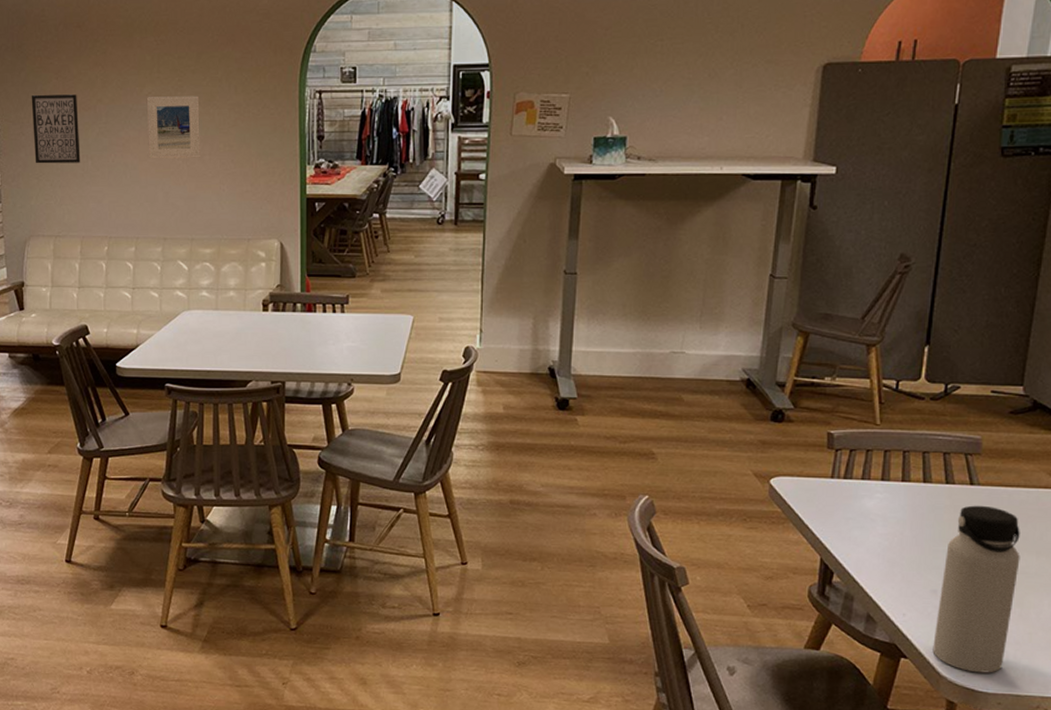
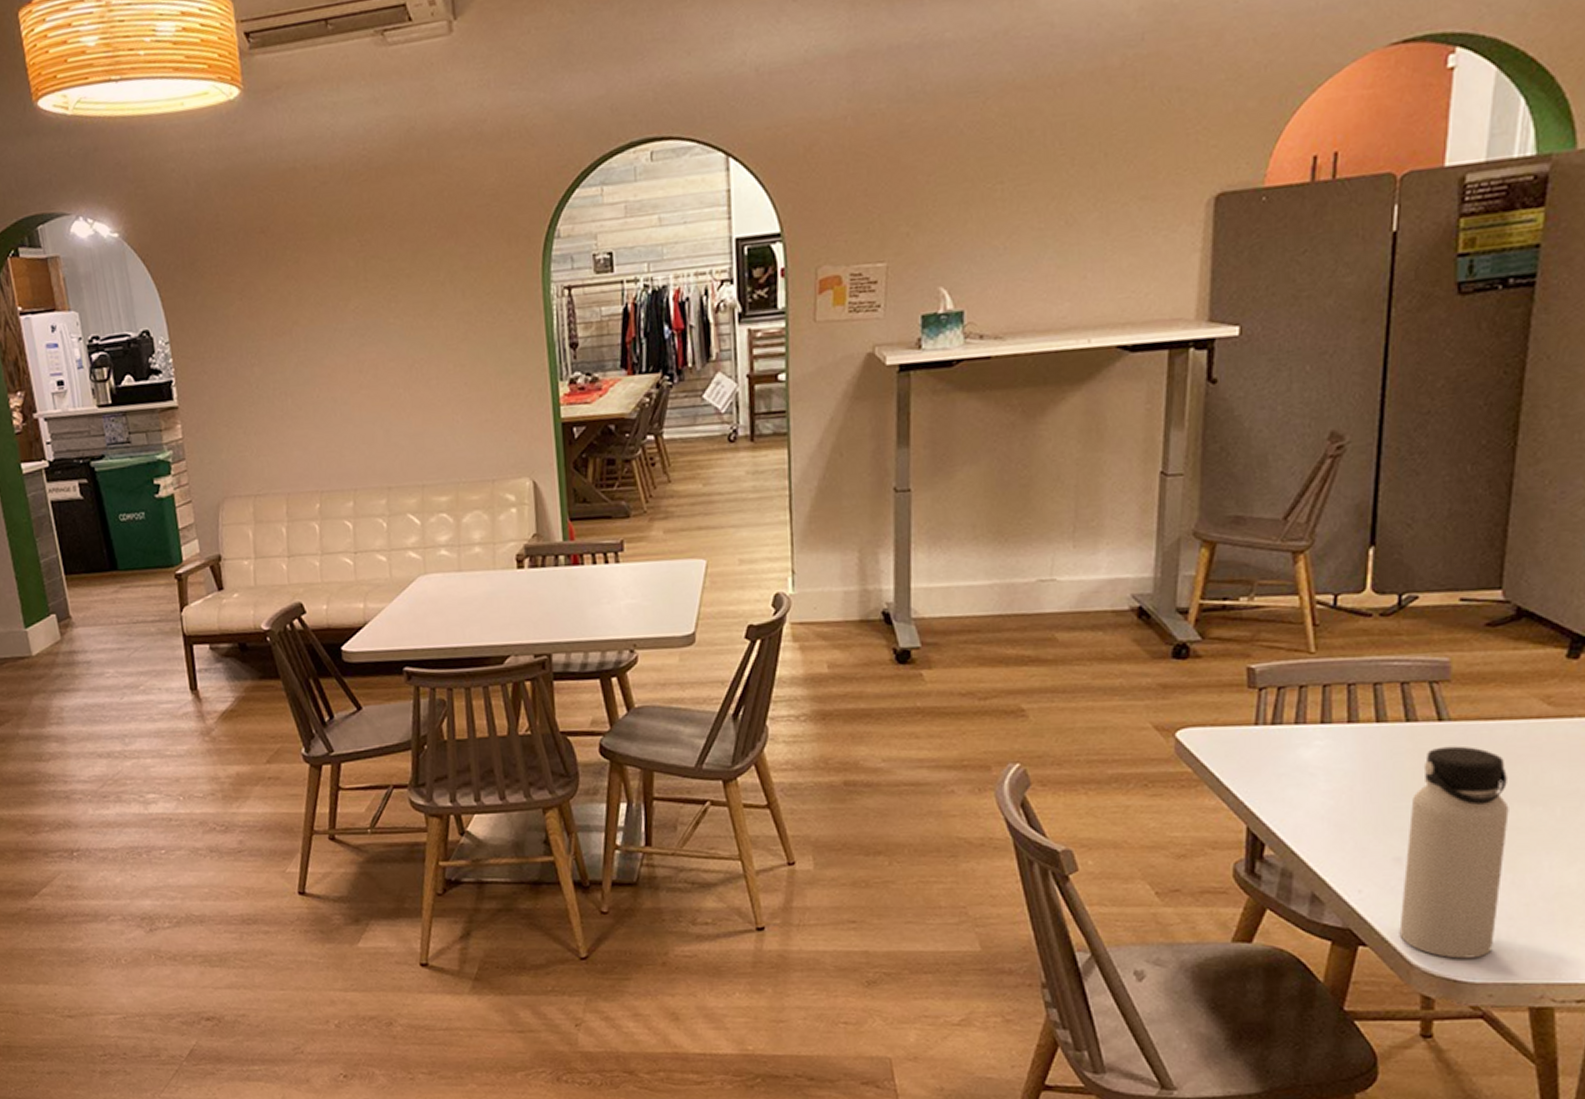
wall art: present [31,94,81,164] -> none [211,317,278,408]
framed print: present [147,95,200,159] -> none [354,305,426,390]

